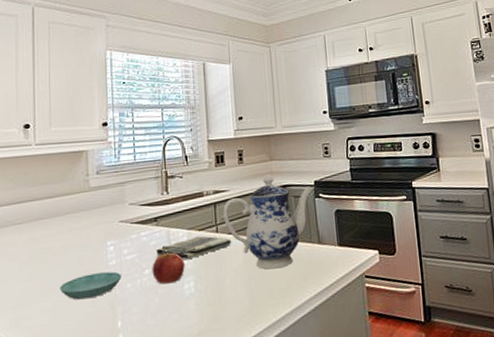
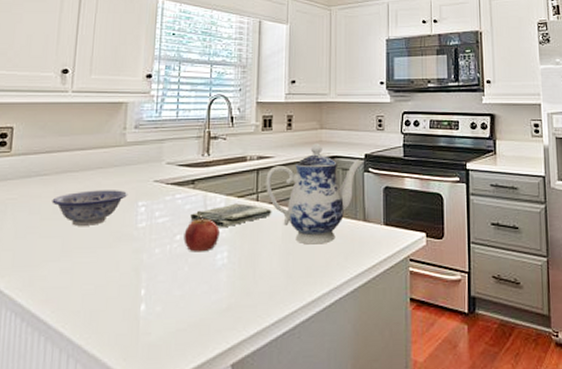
bowl: none [27,232,97,268] -> present [52,190,128,226]
saucer: present [60,271,122,300] -> none [82,234,150,262]

